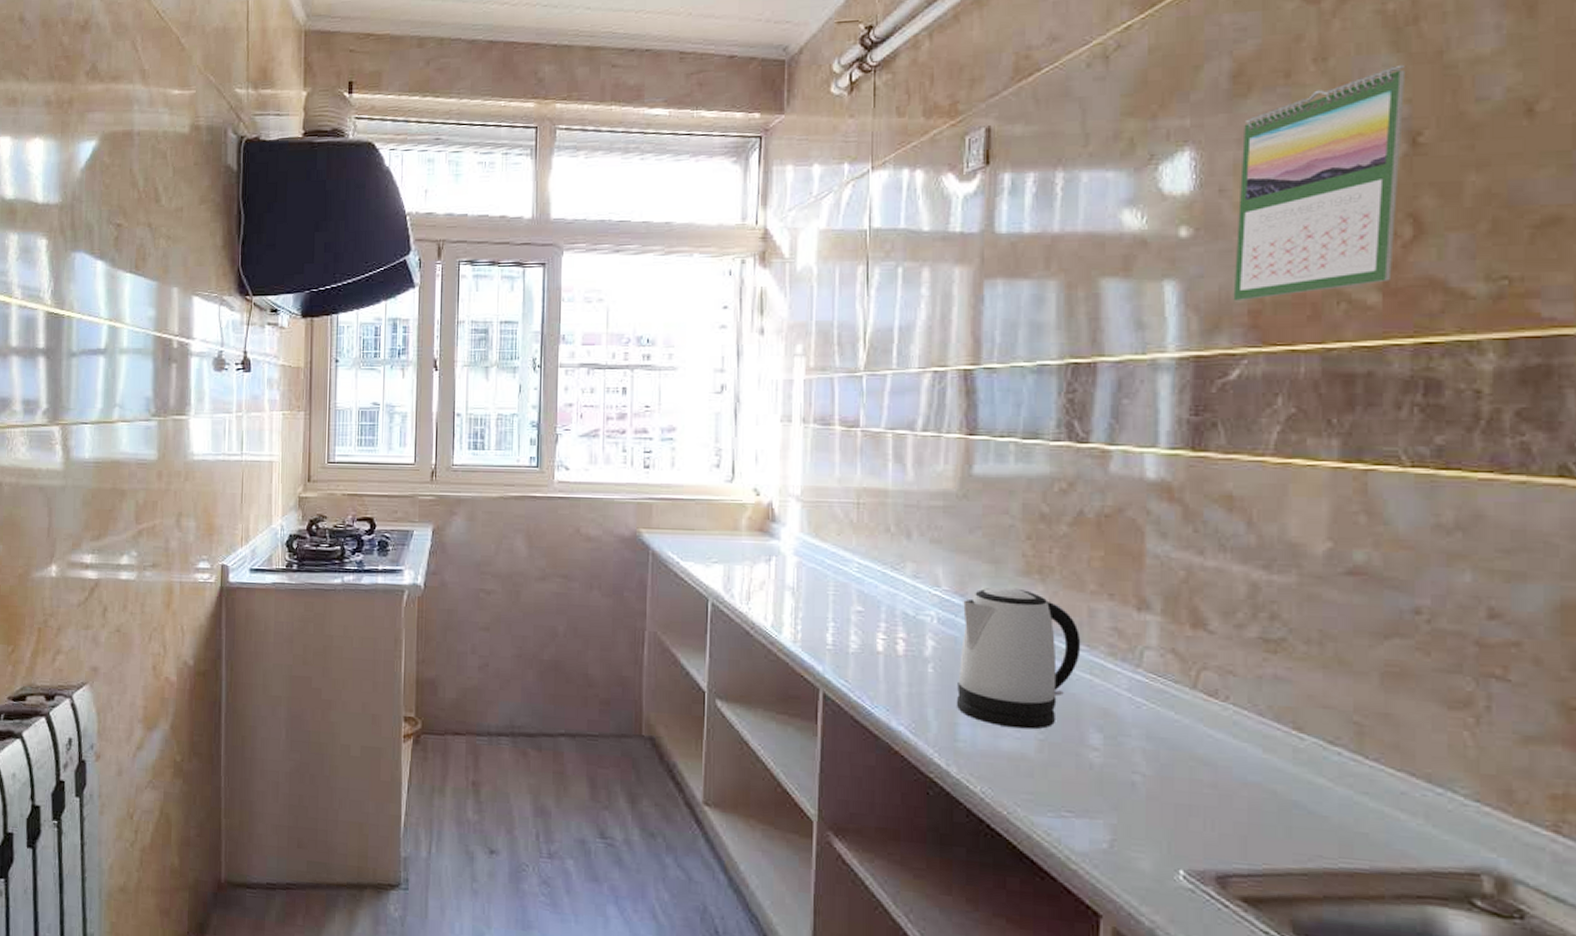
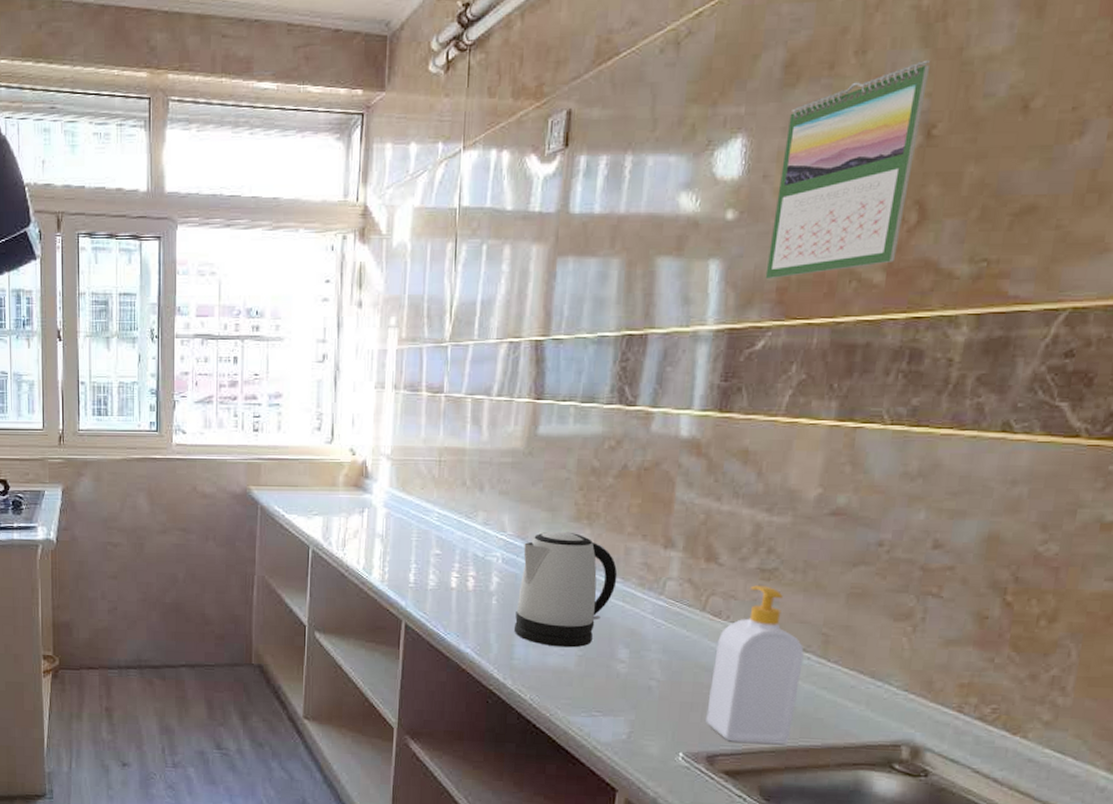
soap bottle: none [1211,659,1334,865] -> present [706,585,805,744]

